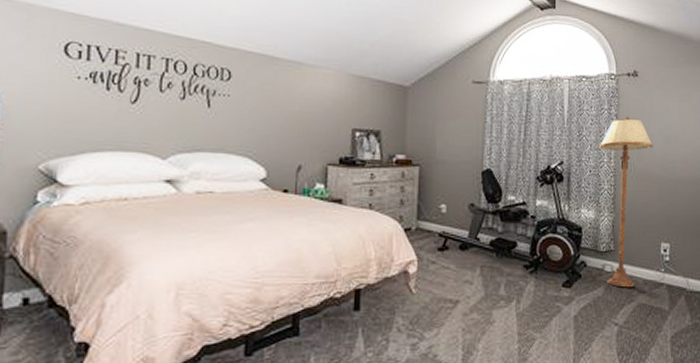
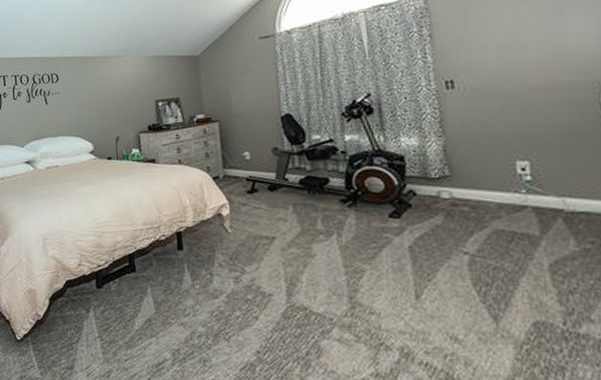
floor lamp: present [599,116,654,287] -> none [413,33,488,213]

